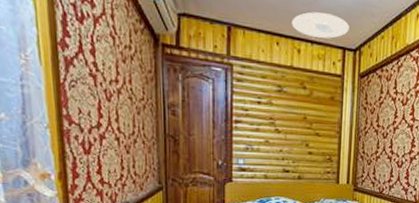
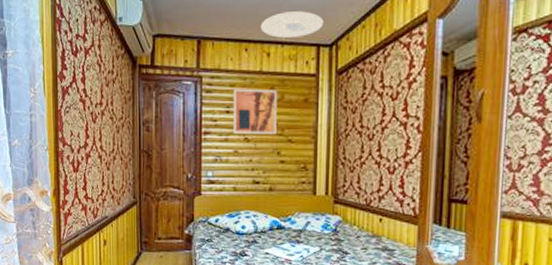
wall art: none [264,81,307,128] -> present [232,89,277,135]

